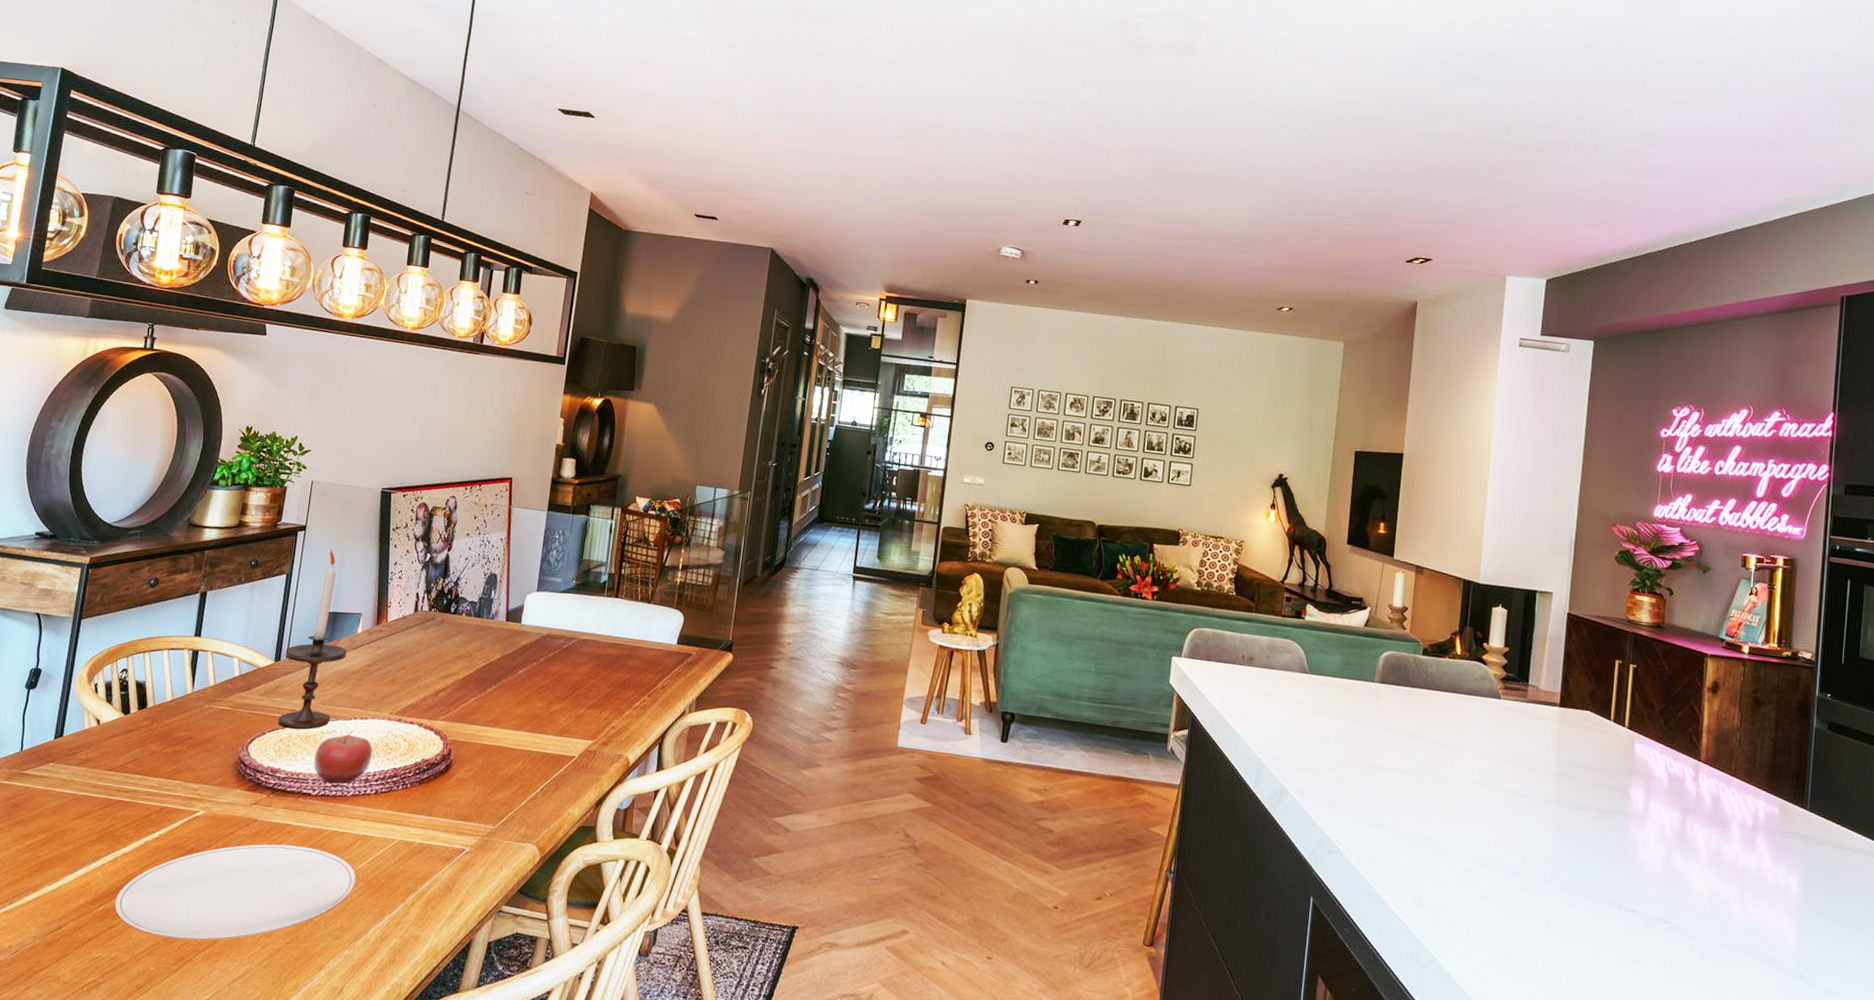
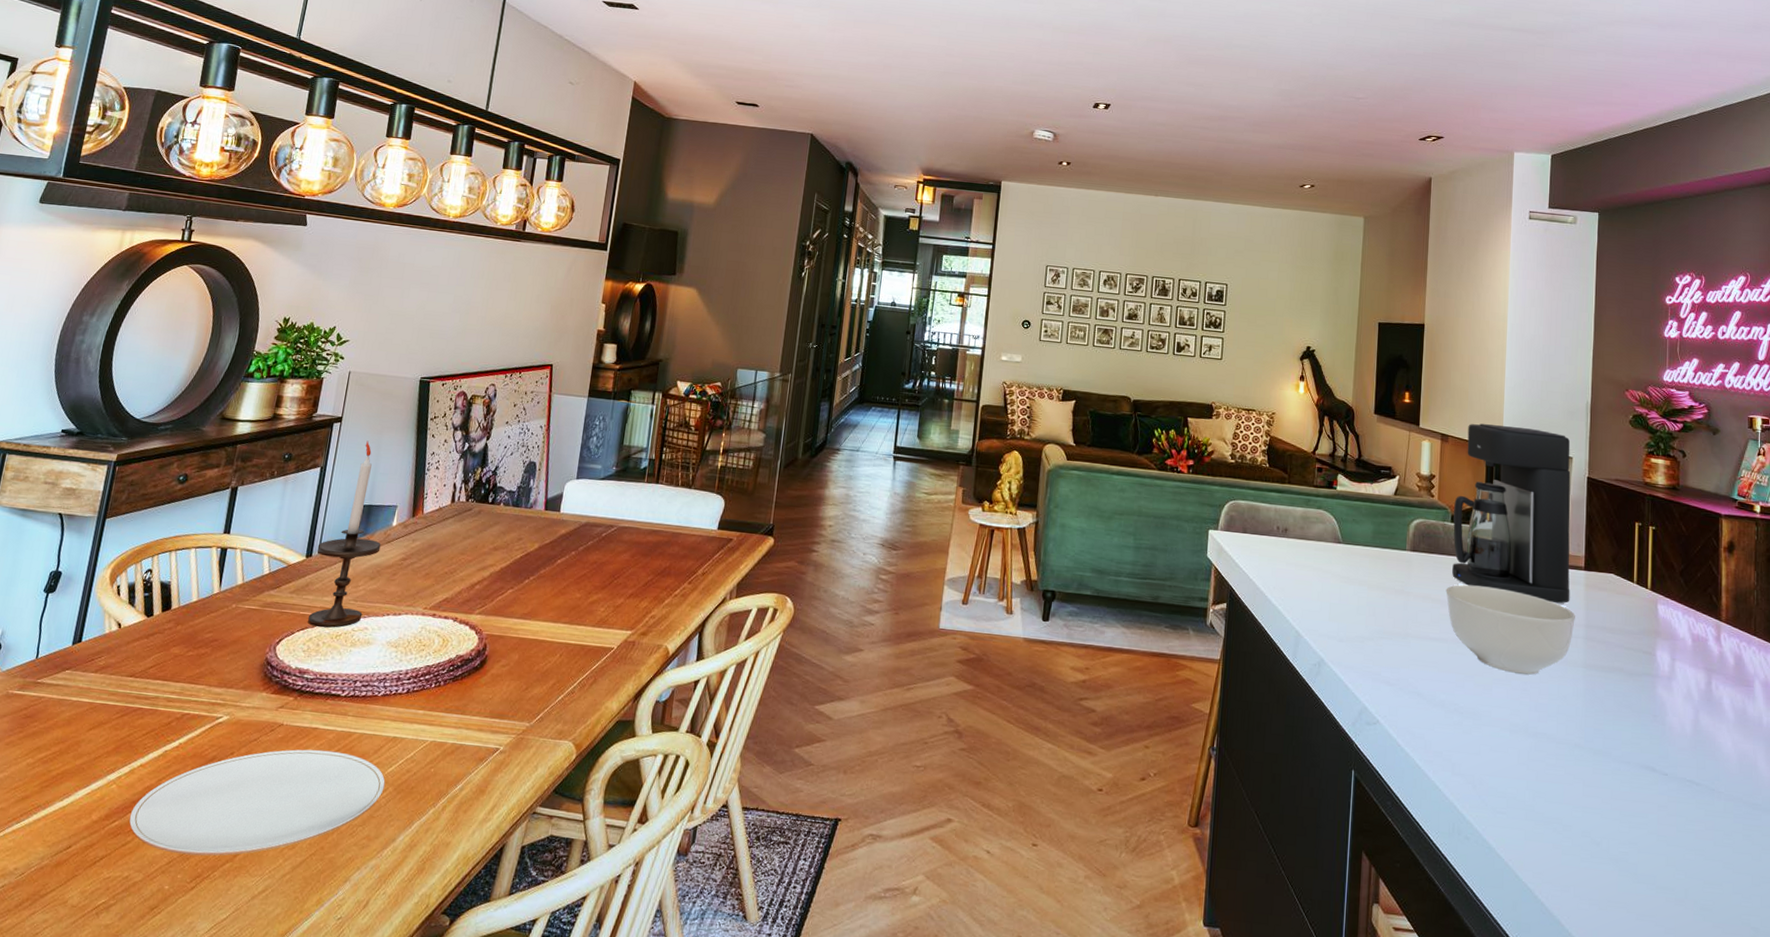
fruit: present [314,730,373,785] -> none [344,627,406,684]
bowl: none [1414,717,1548,809] -> present [1446,584,1575,675]
coffee maker: none [1421,556,1551,739] -> present [1452,424,1571,603]

